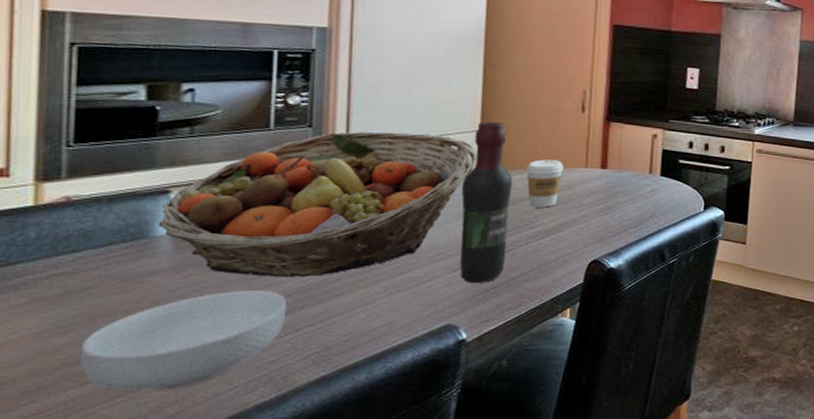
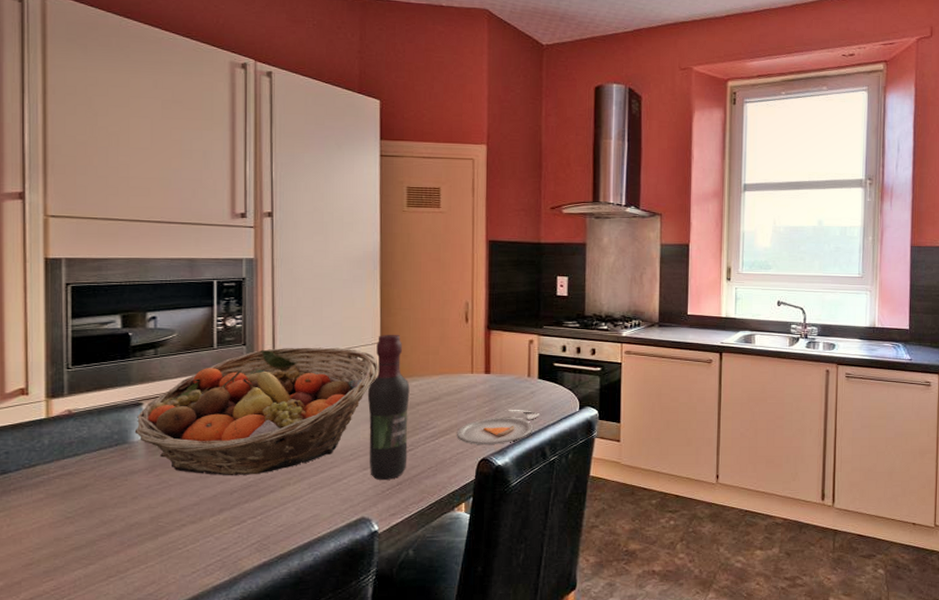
cereal bowl: present [79,290,288,391] -> none [83,487,234,572]
coffee cup: present [526,159,563,208] -> none [421,367,452,411]
dinner plate: none [565,207,660,246] -> present [457,409,540,445]

